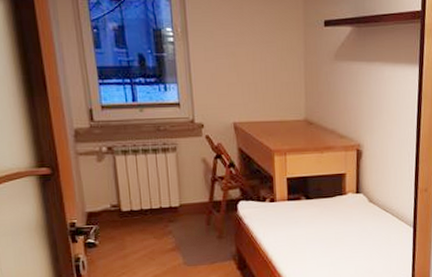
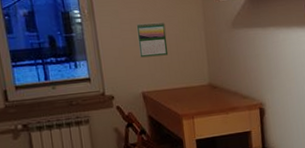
calendar: none [231,47,264,85] -> present [136,22,169,58]

